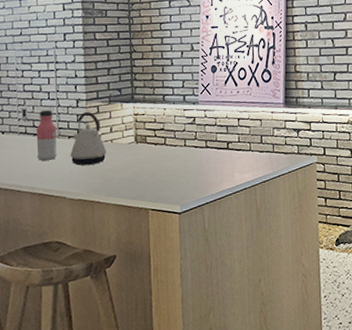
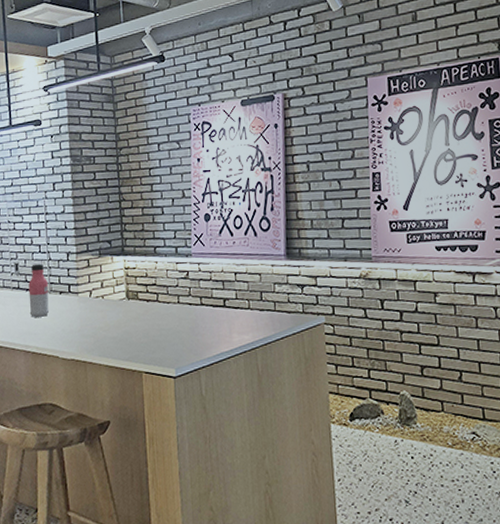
kettle: present [70,111,107,165] -> none [62,265,98,323]

